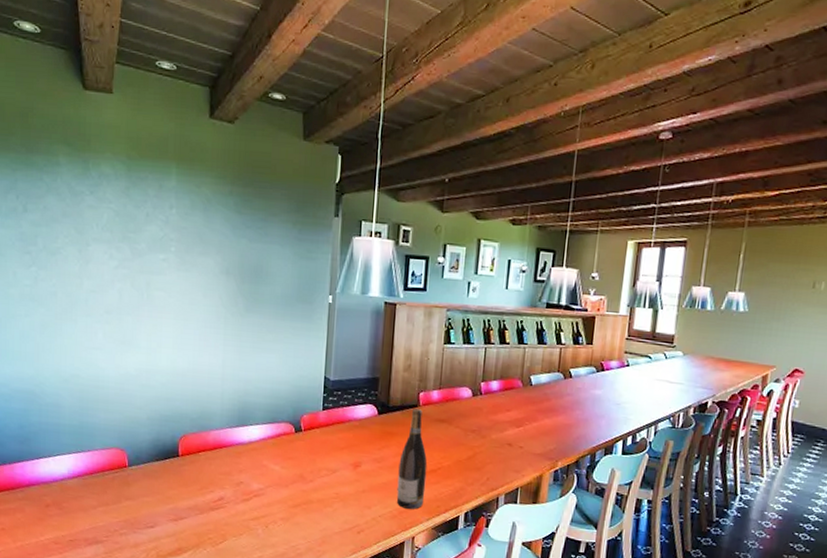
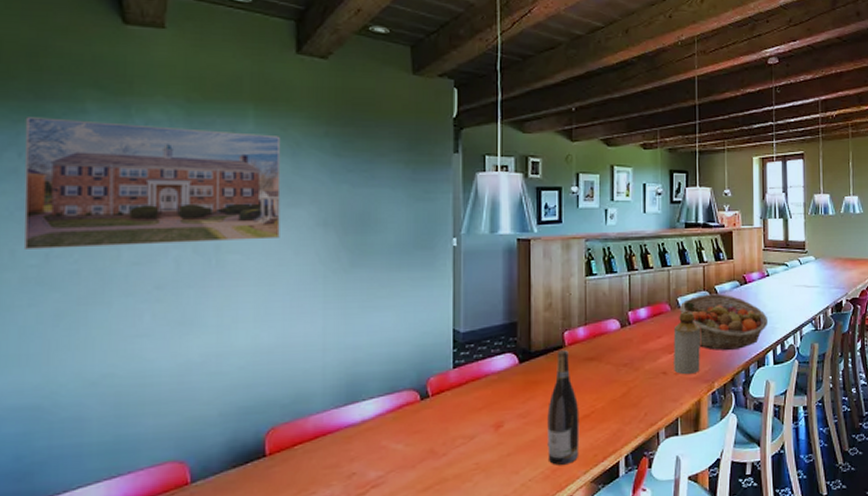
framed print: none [20,167,196,282] -> present [23,117,281,249]
bottle: none [519,389,550,450] -> present [673,310,700,375]
fruit basket: none [531,376,622,434] -> present [679,293,769,350]

